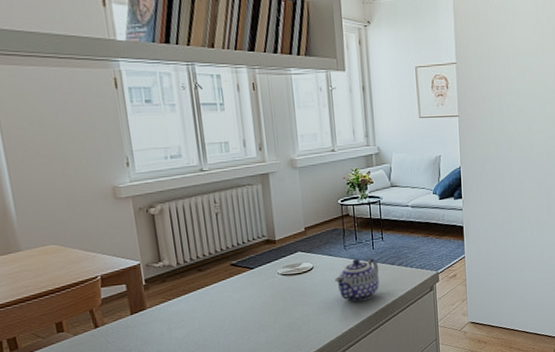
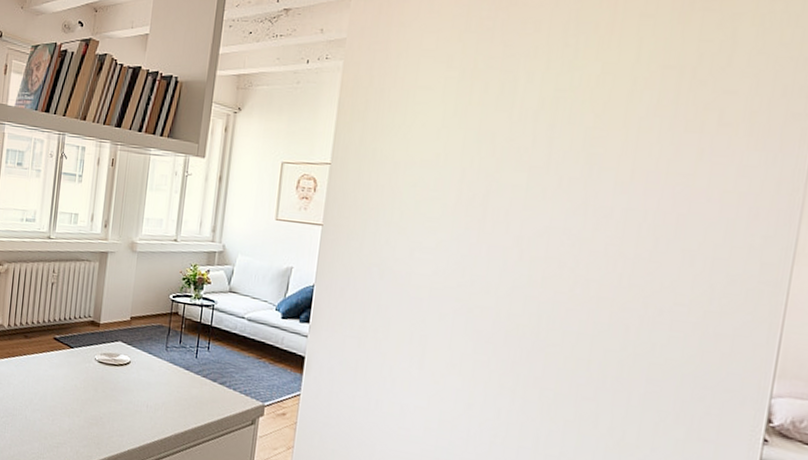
teapot: present [335,258,379,302] -> none [149,364,199,415]

